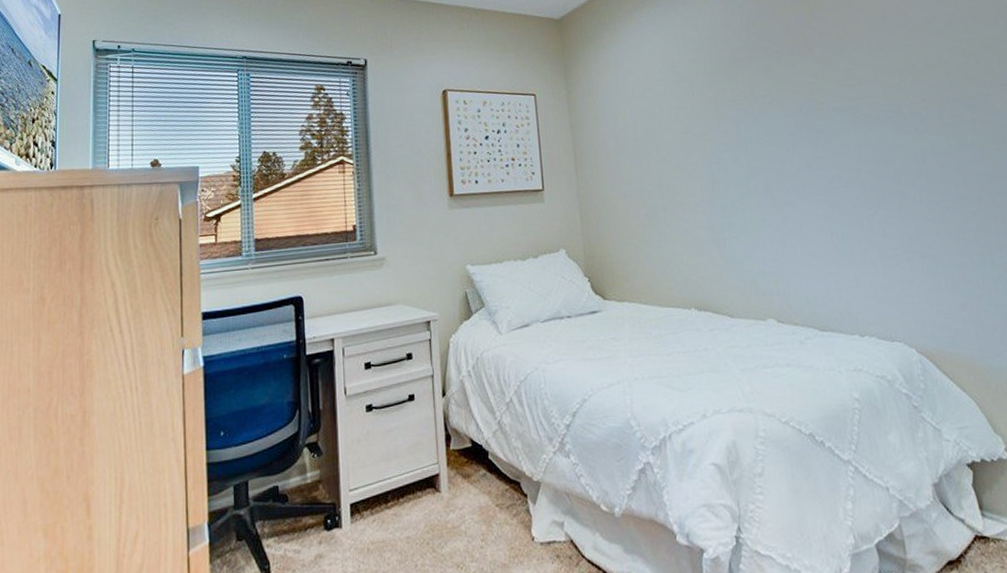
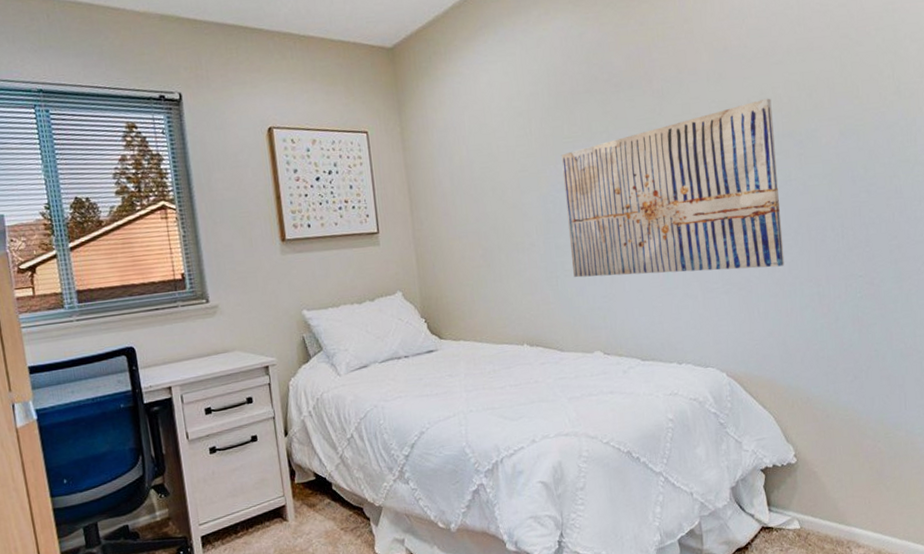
wall art: none [724,64,970,240] -> present [561,98,785,278]

